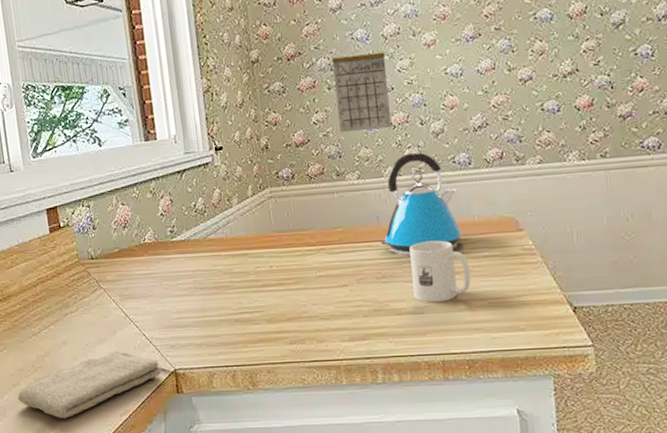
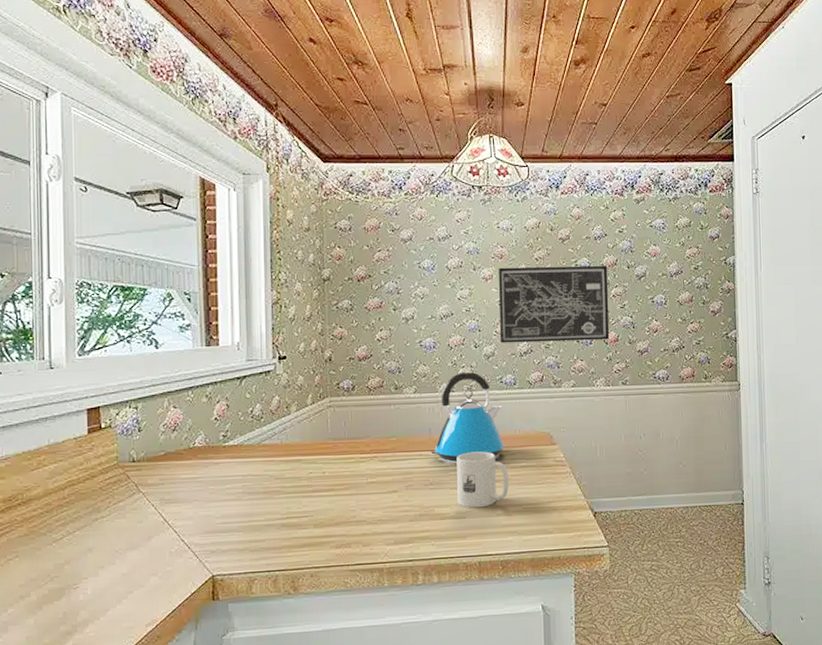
washcloth: present [18,351,160,419] -> none [25,557,196,633]
calendar: present [331,42,391,133] -> none [399,270,448,351]
wall art: none [442,15,582,118] -> present [498,265,610,343]

